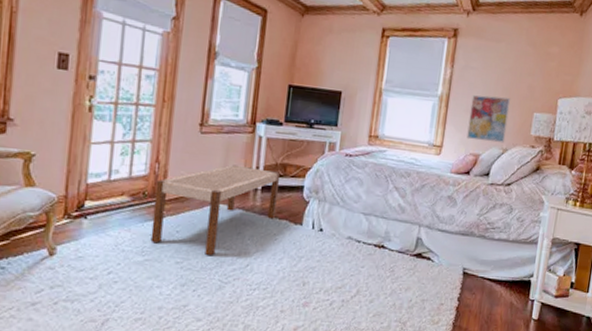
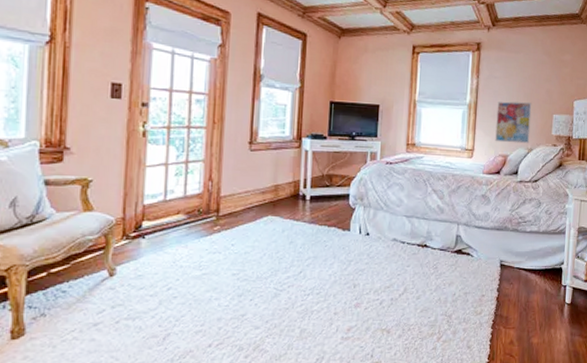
bench: present [150,164,280,256] -> none [207,178,326,266]

